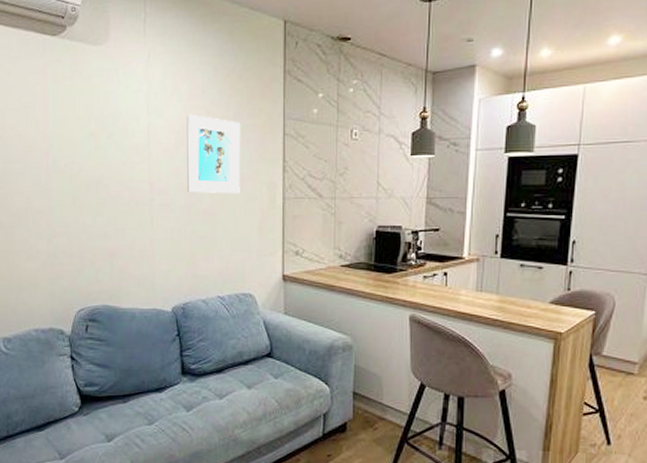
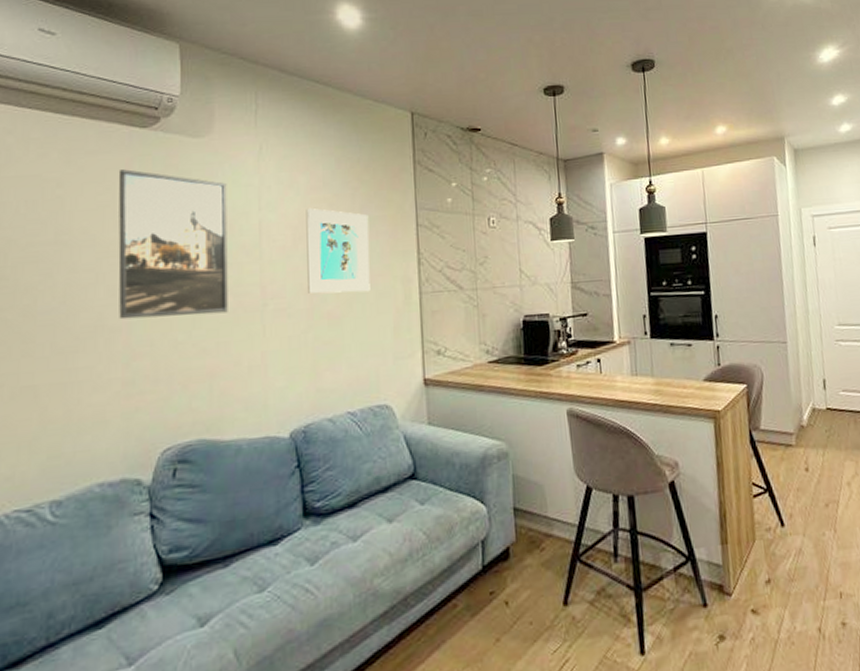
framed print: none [36,74,124,205] -> present [118,169,228,320]

